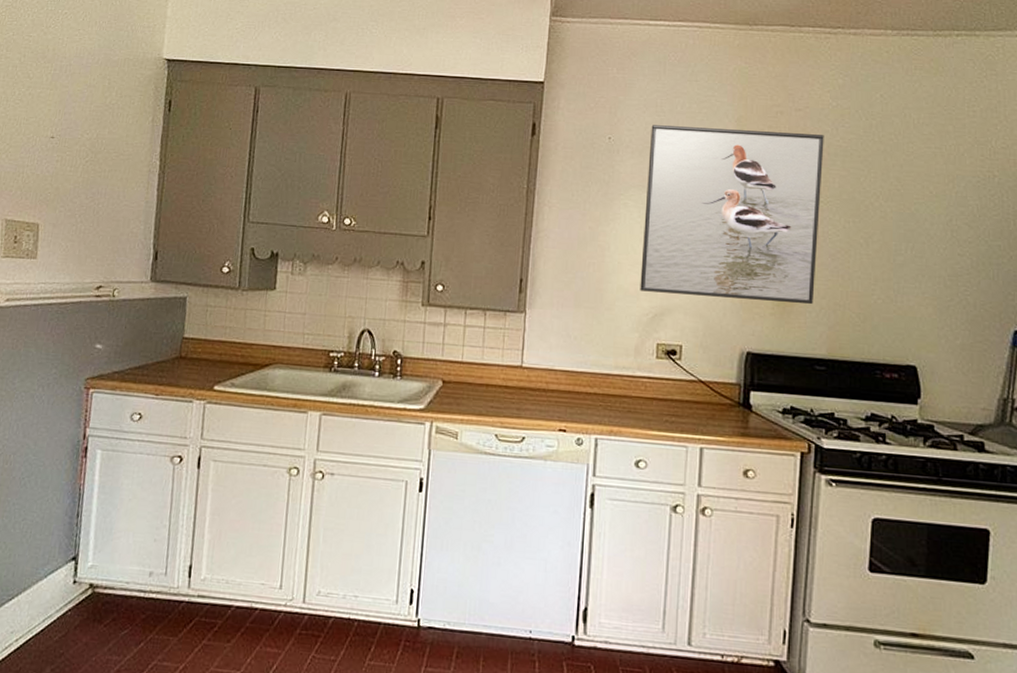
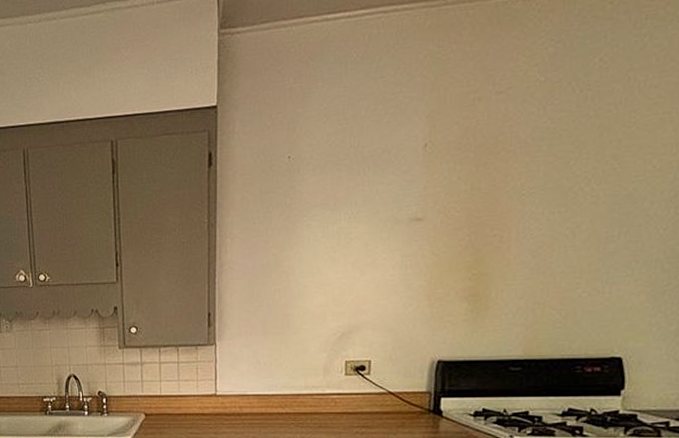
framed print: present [640,125,824,304] -> none [326,118,529,312]

